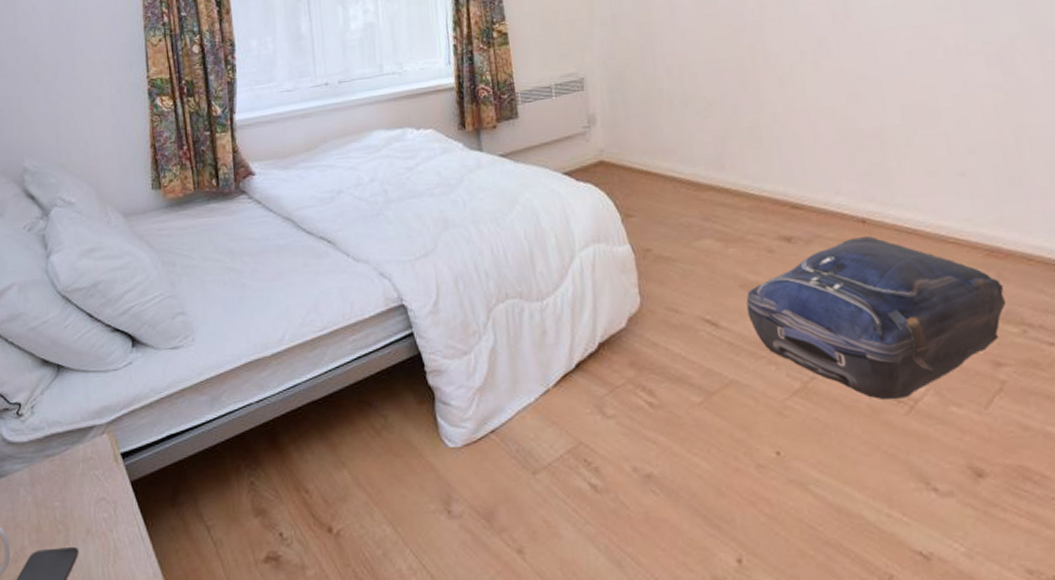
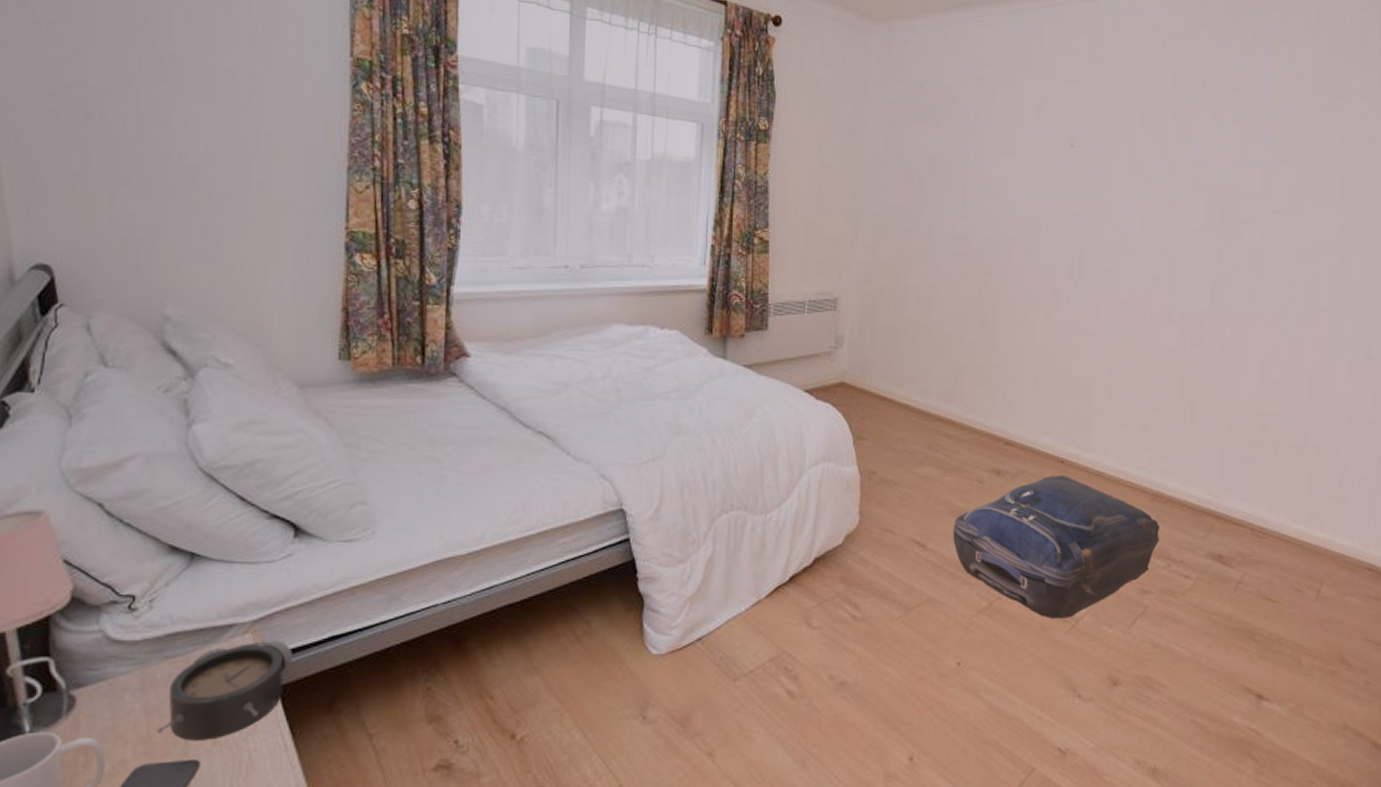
alarm clock: none [44,440,140,530] -> present [157,641,292,741]

